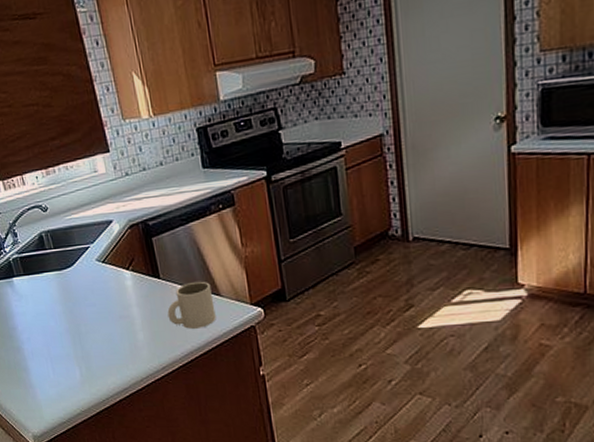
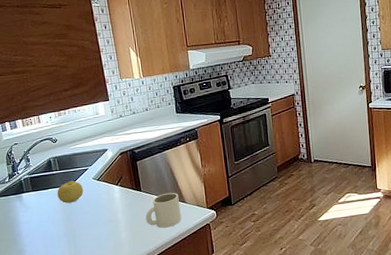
fruit: none [54,262,87,292] -> present [57,180,84,203]

